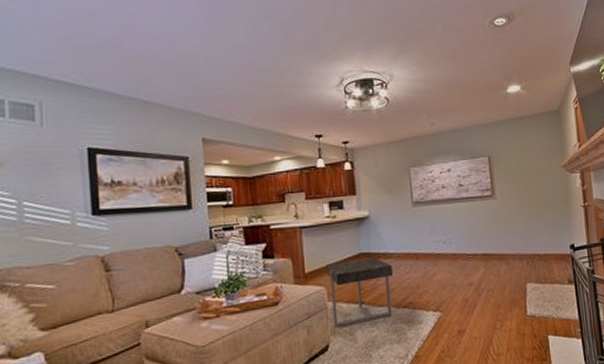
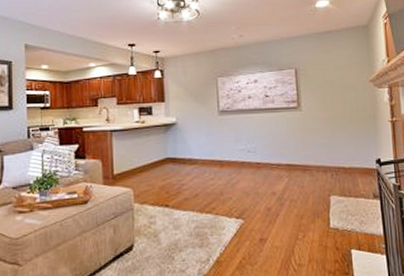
side table: present [327,257,394,328] -> none [134,162,198,229]

